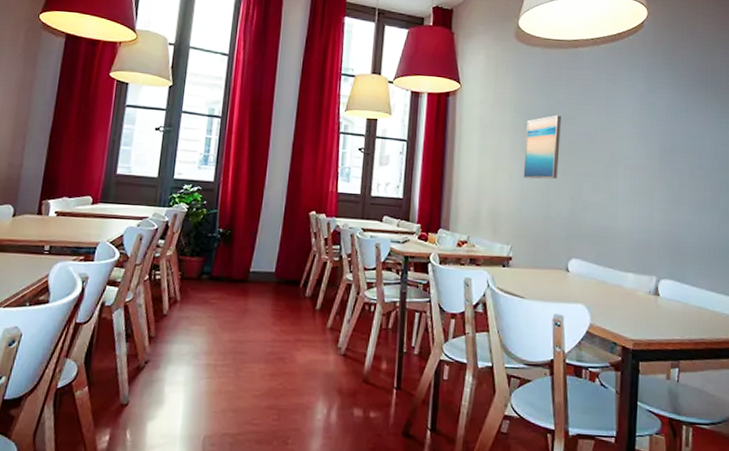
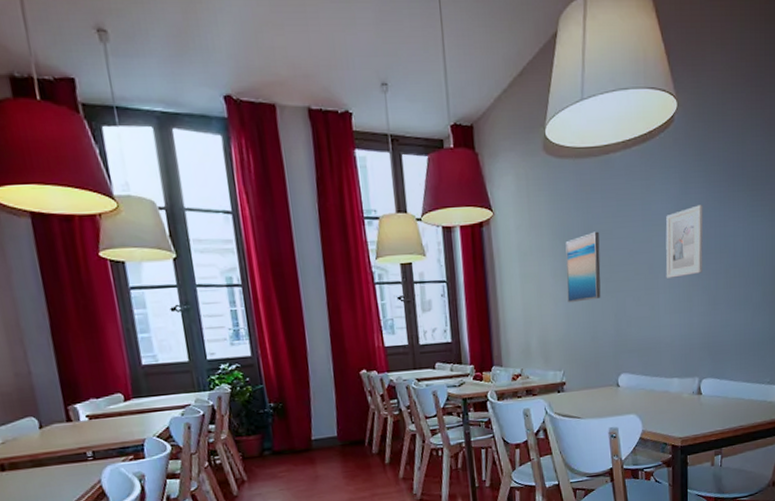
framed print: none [626,104,669,171] -> present [665,205,704,279]

